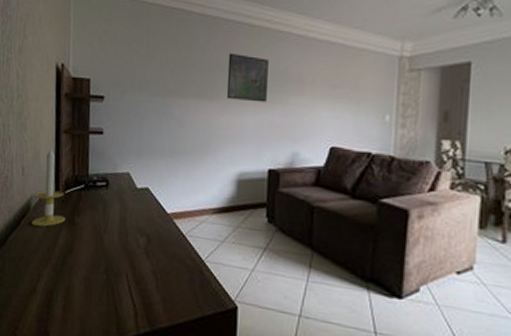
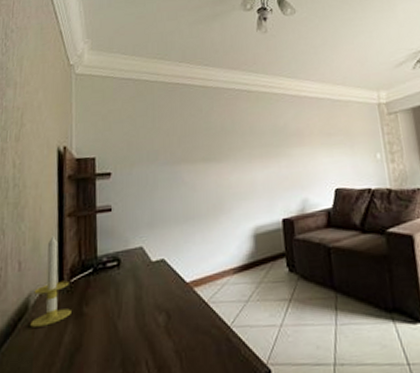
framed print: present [226,52,269,103] -> none [231,116,272,159]

